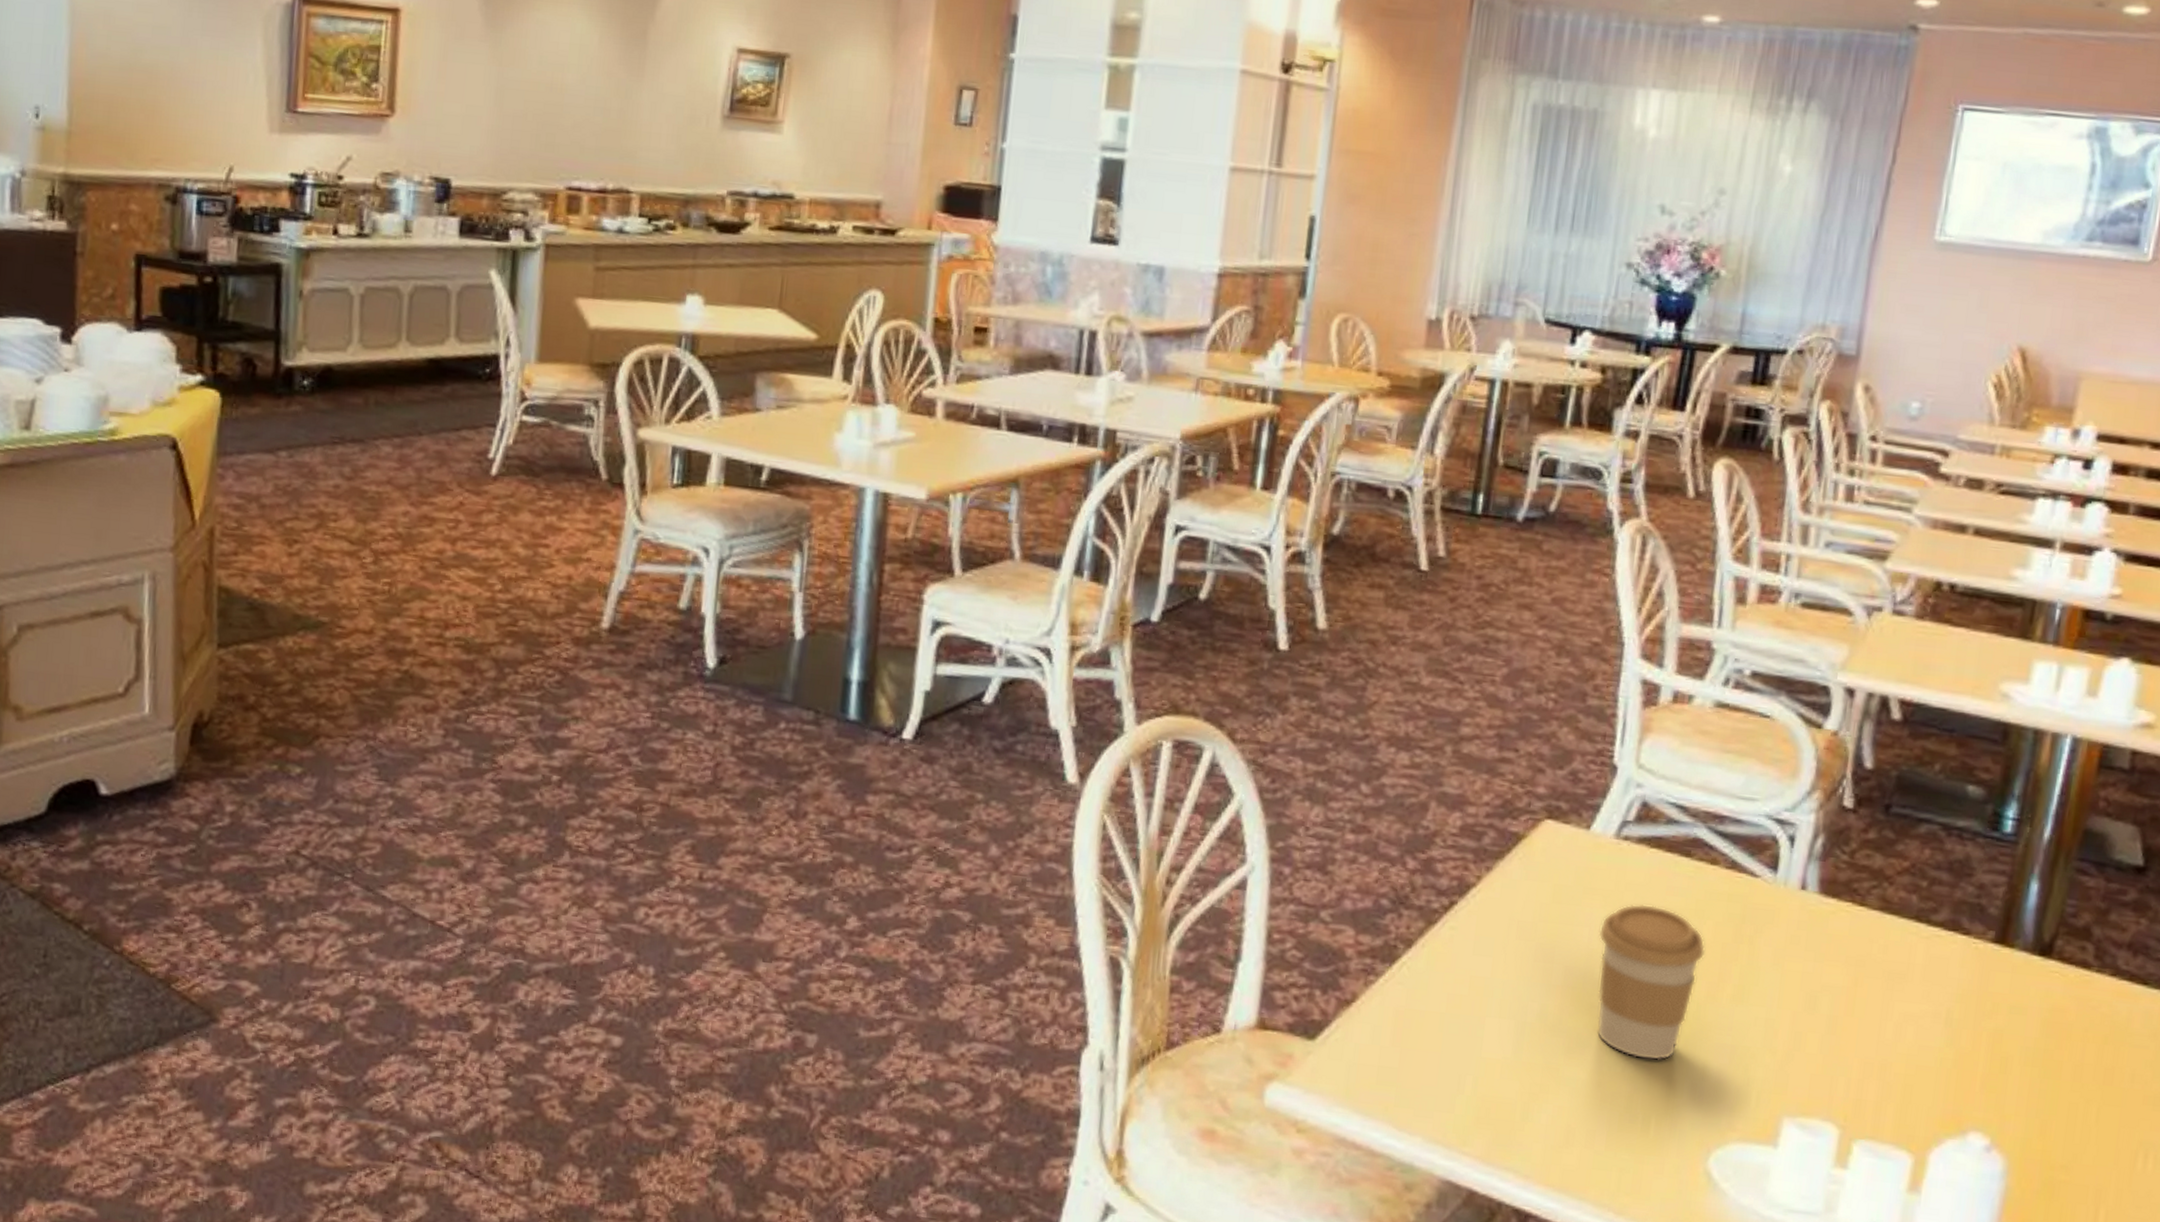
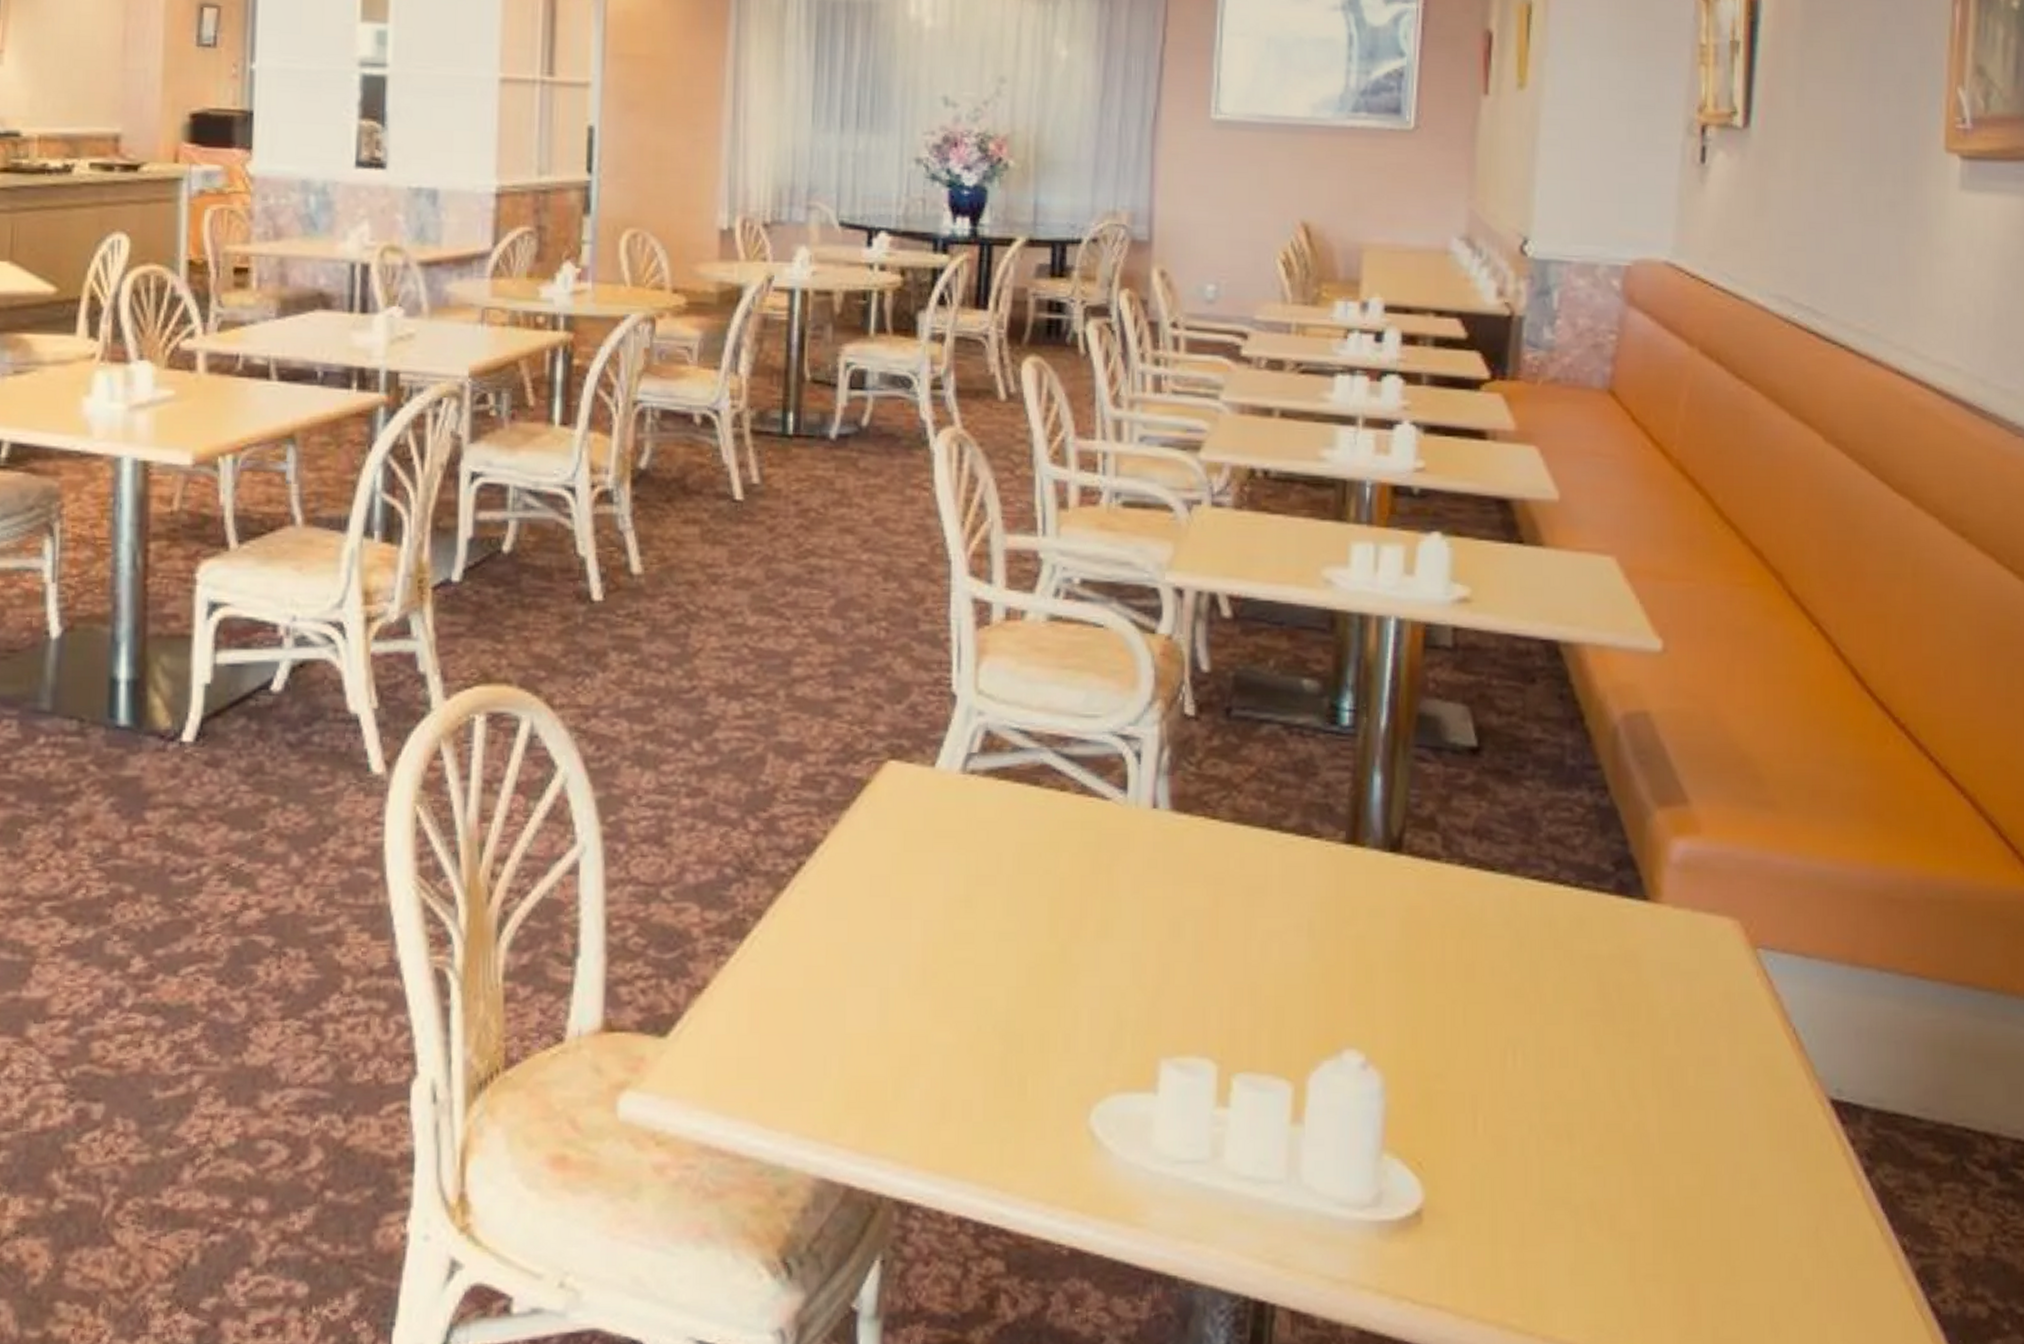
coffee cup: present [1596,904,1706,1061] -> none [954,843,1064,1014]

